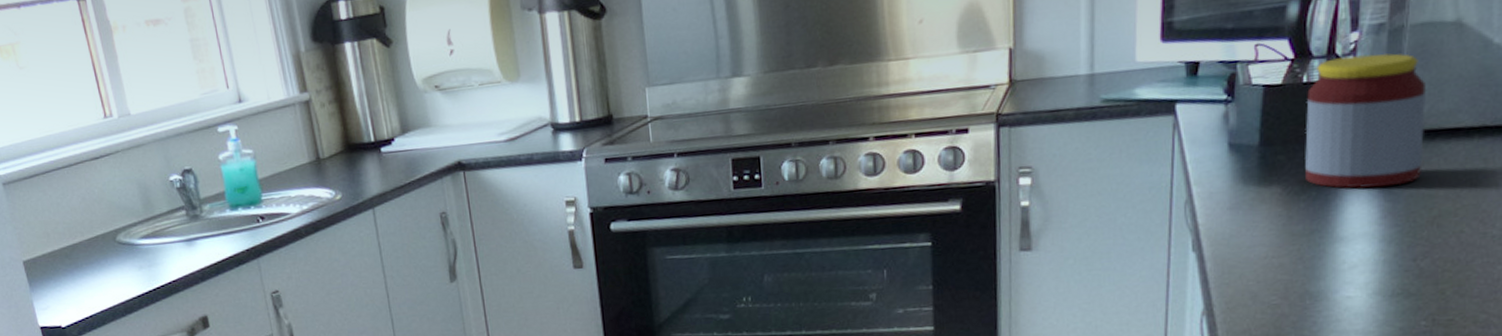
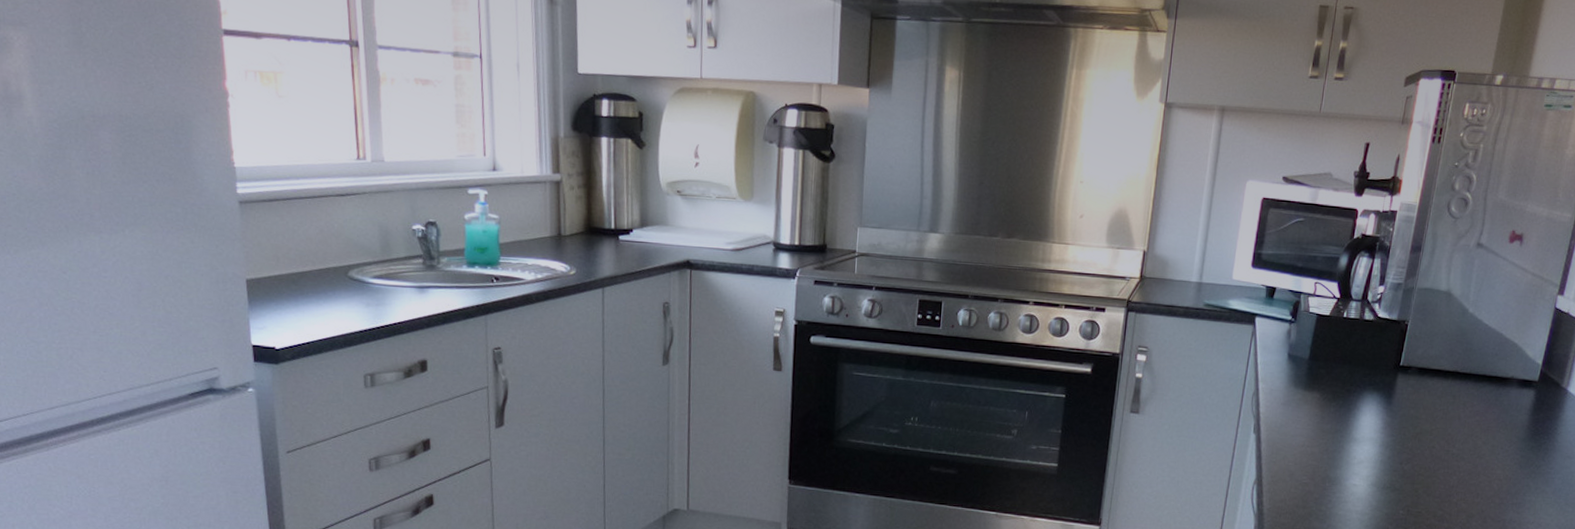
jar: present [1305,53,1427,189] -> none [1337,303,1423,406]

